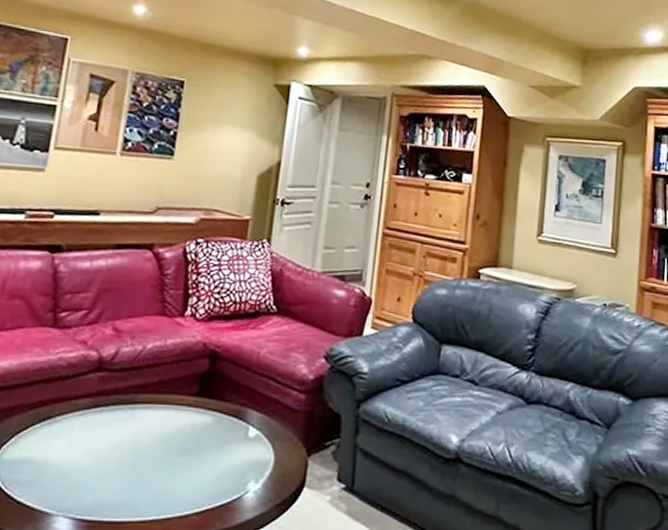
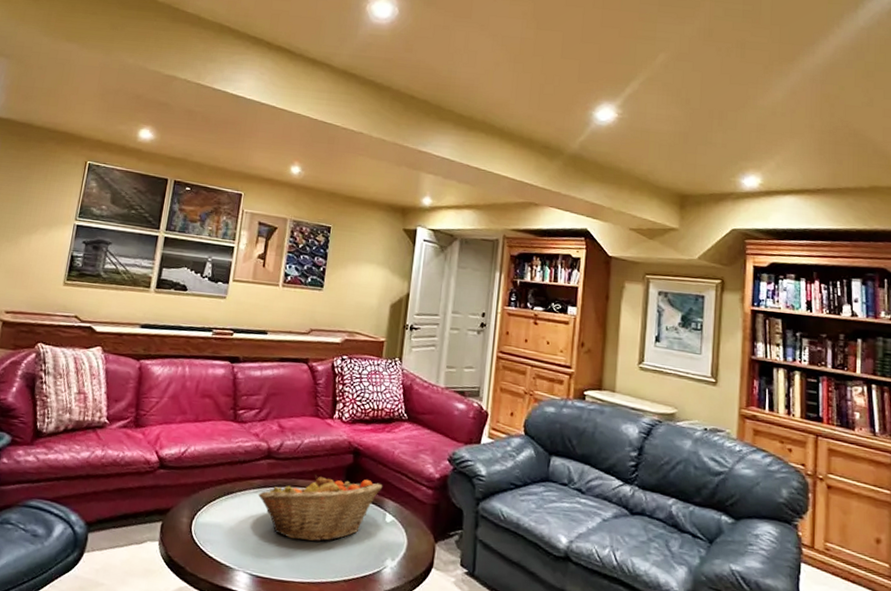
fruit basket: none [85,387,246,470] -> present [258,475,383,542]

